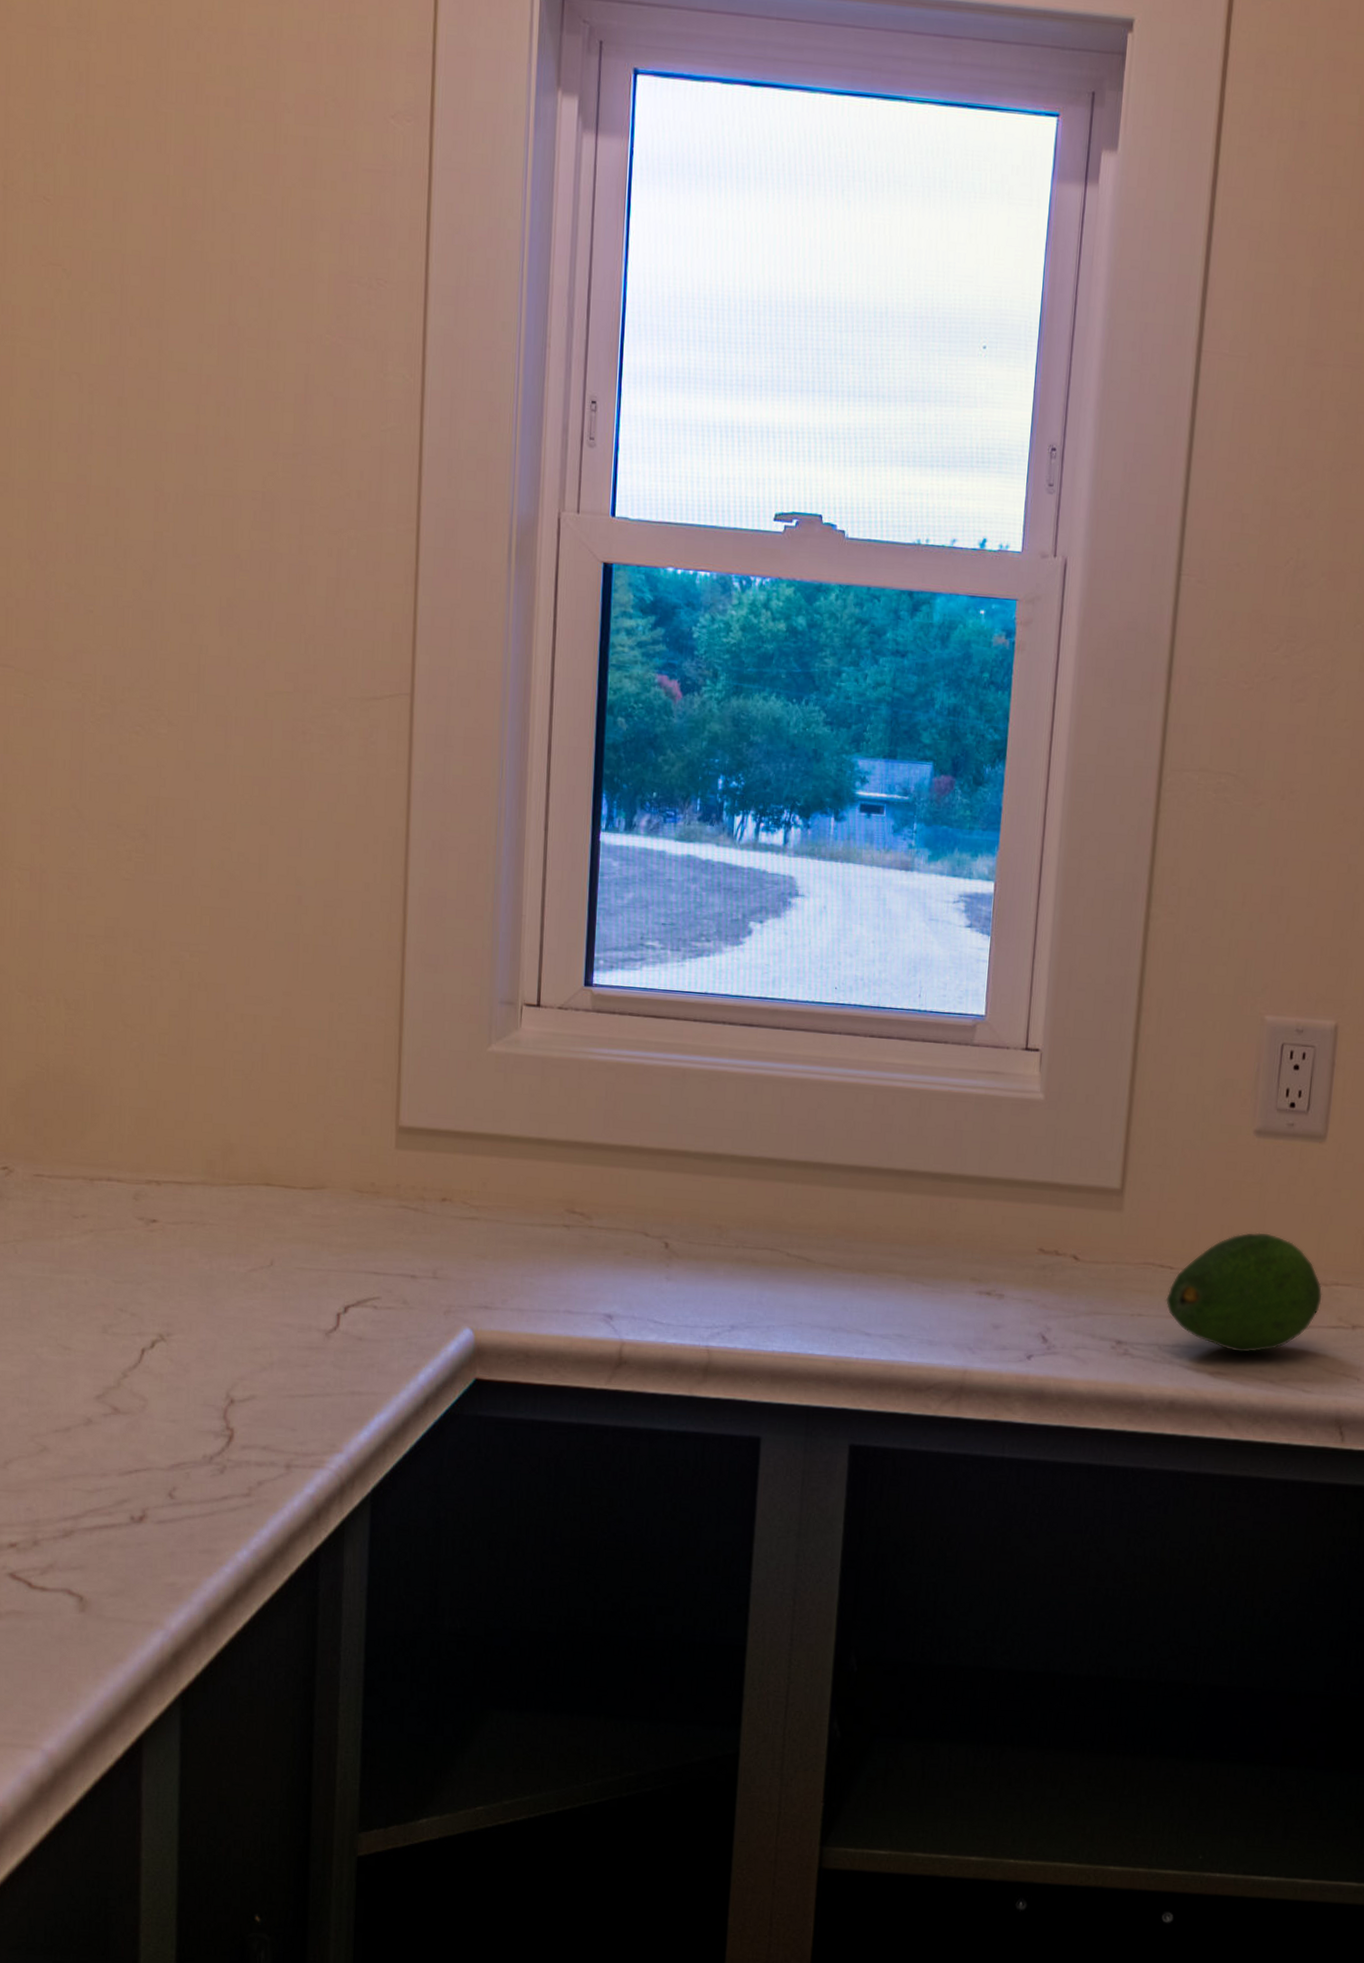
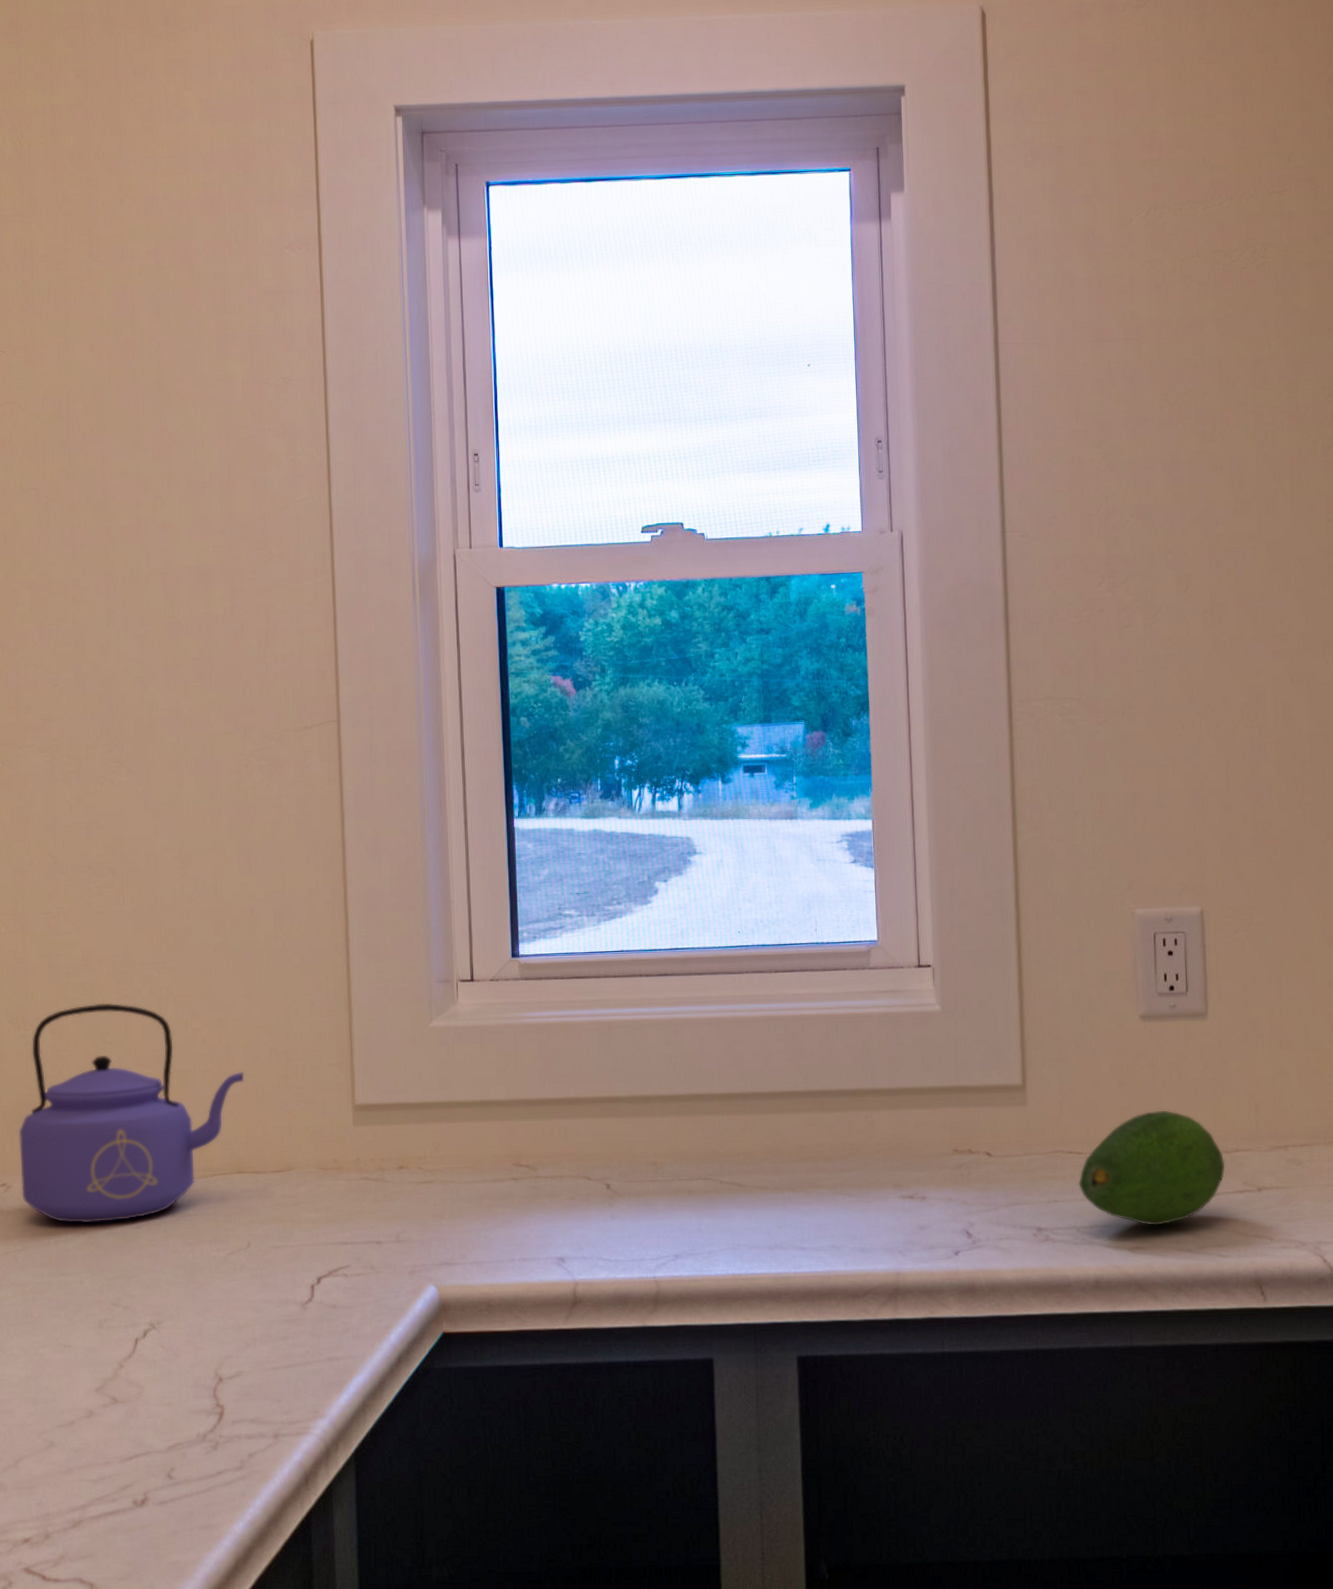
kettle: none [24,981,279,1222] -> present [18,1002,245,1224]

